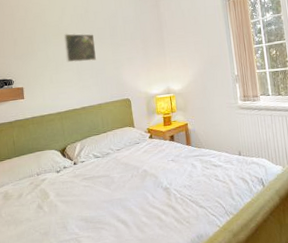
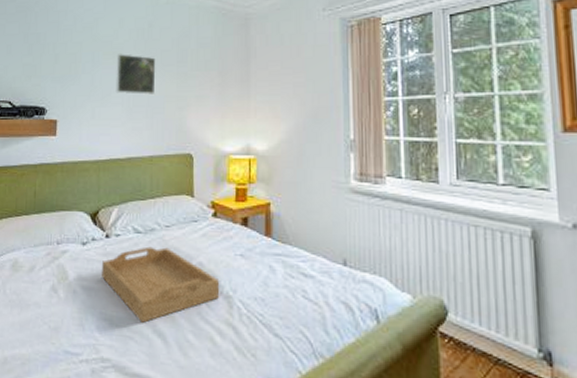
serving tray: none [74,164,161,217] -> present [102,246,220,323]

